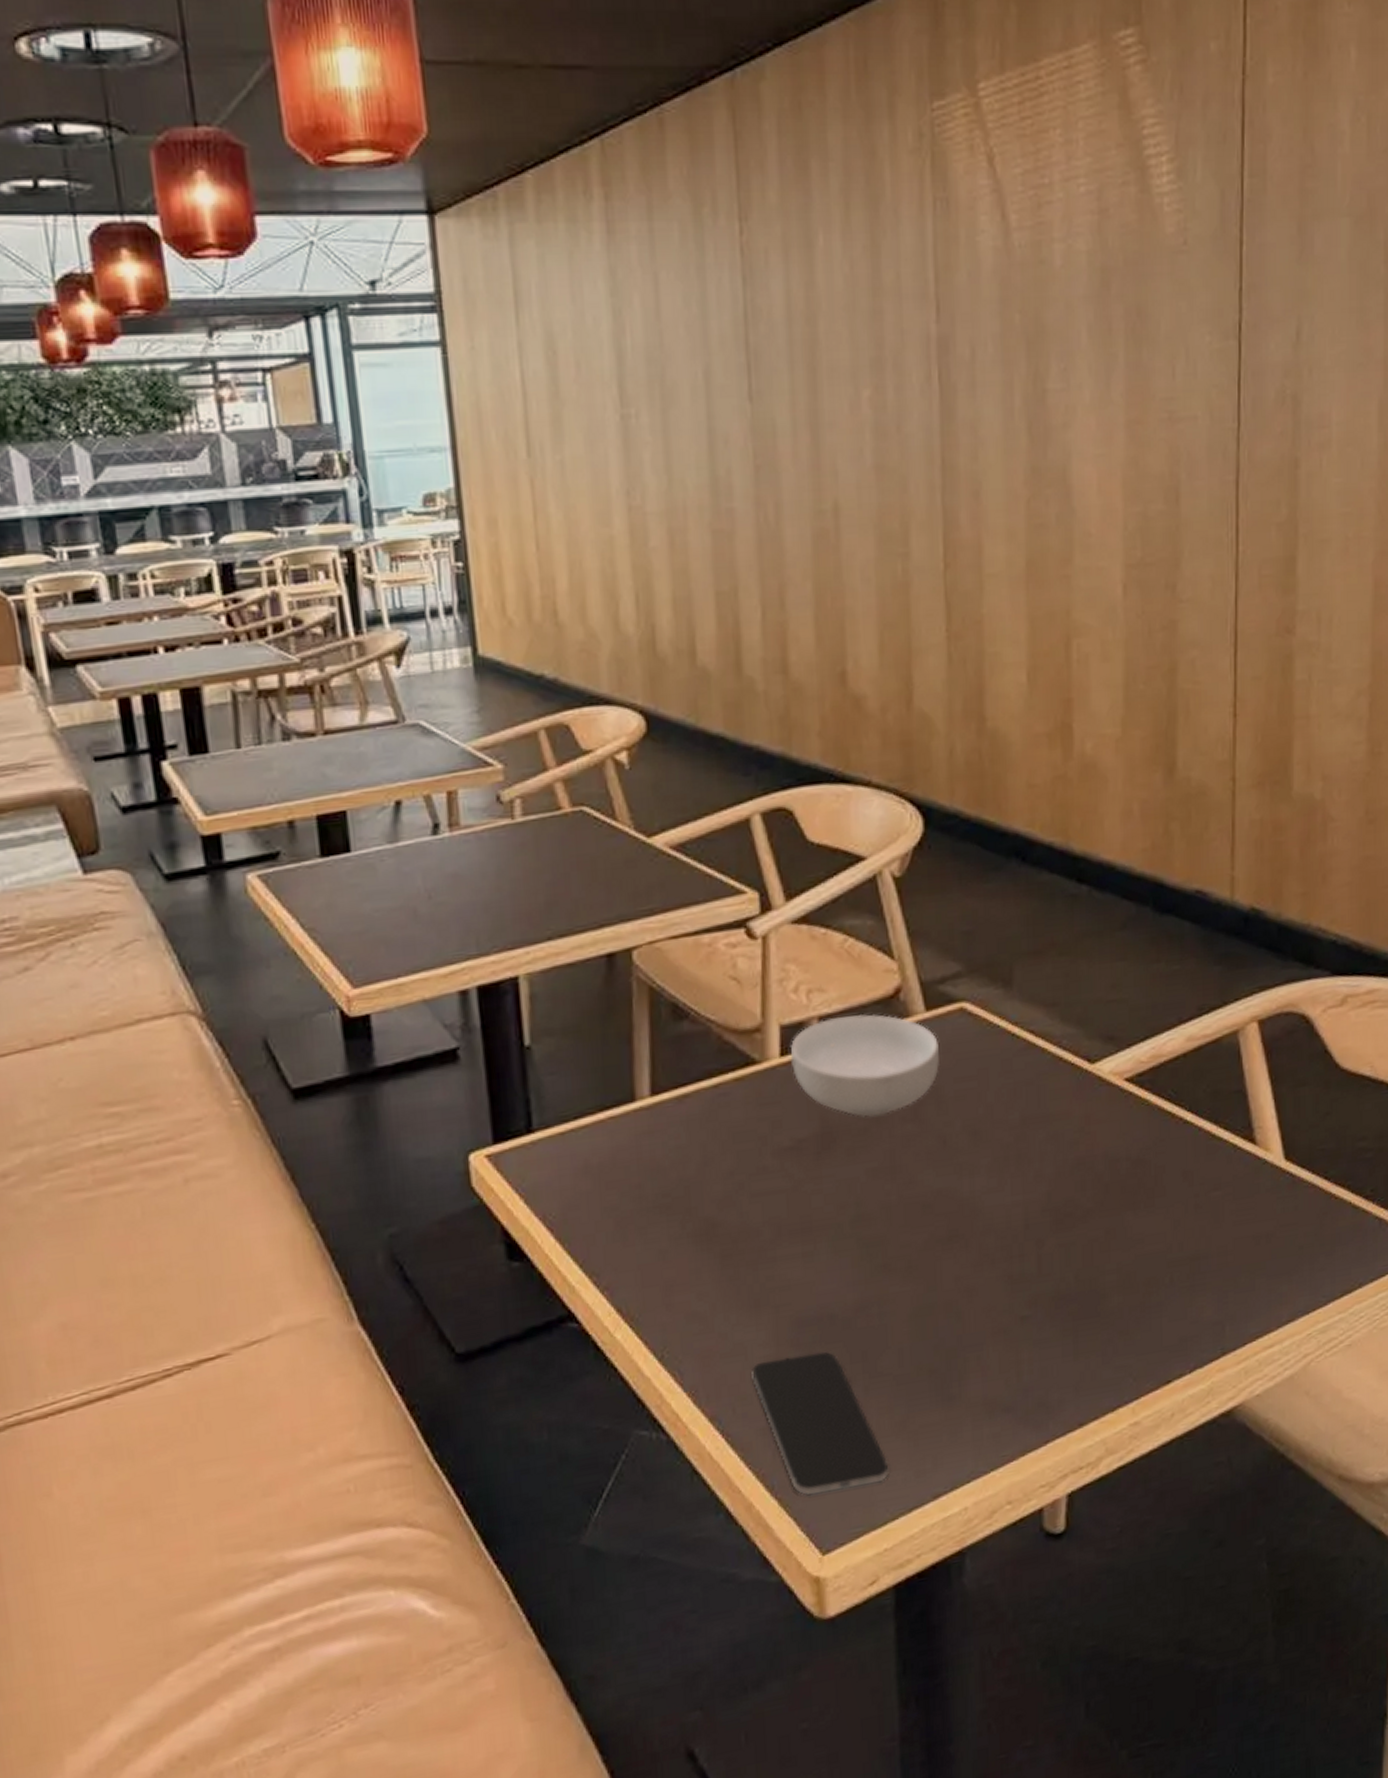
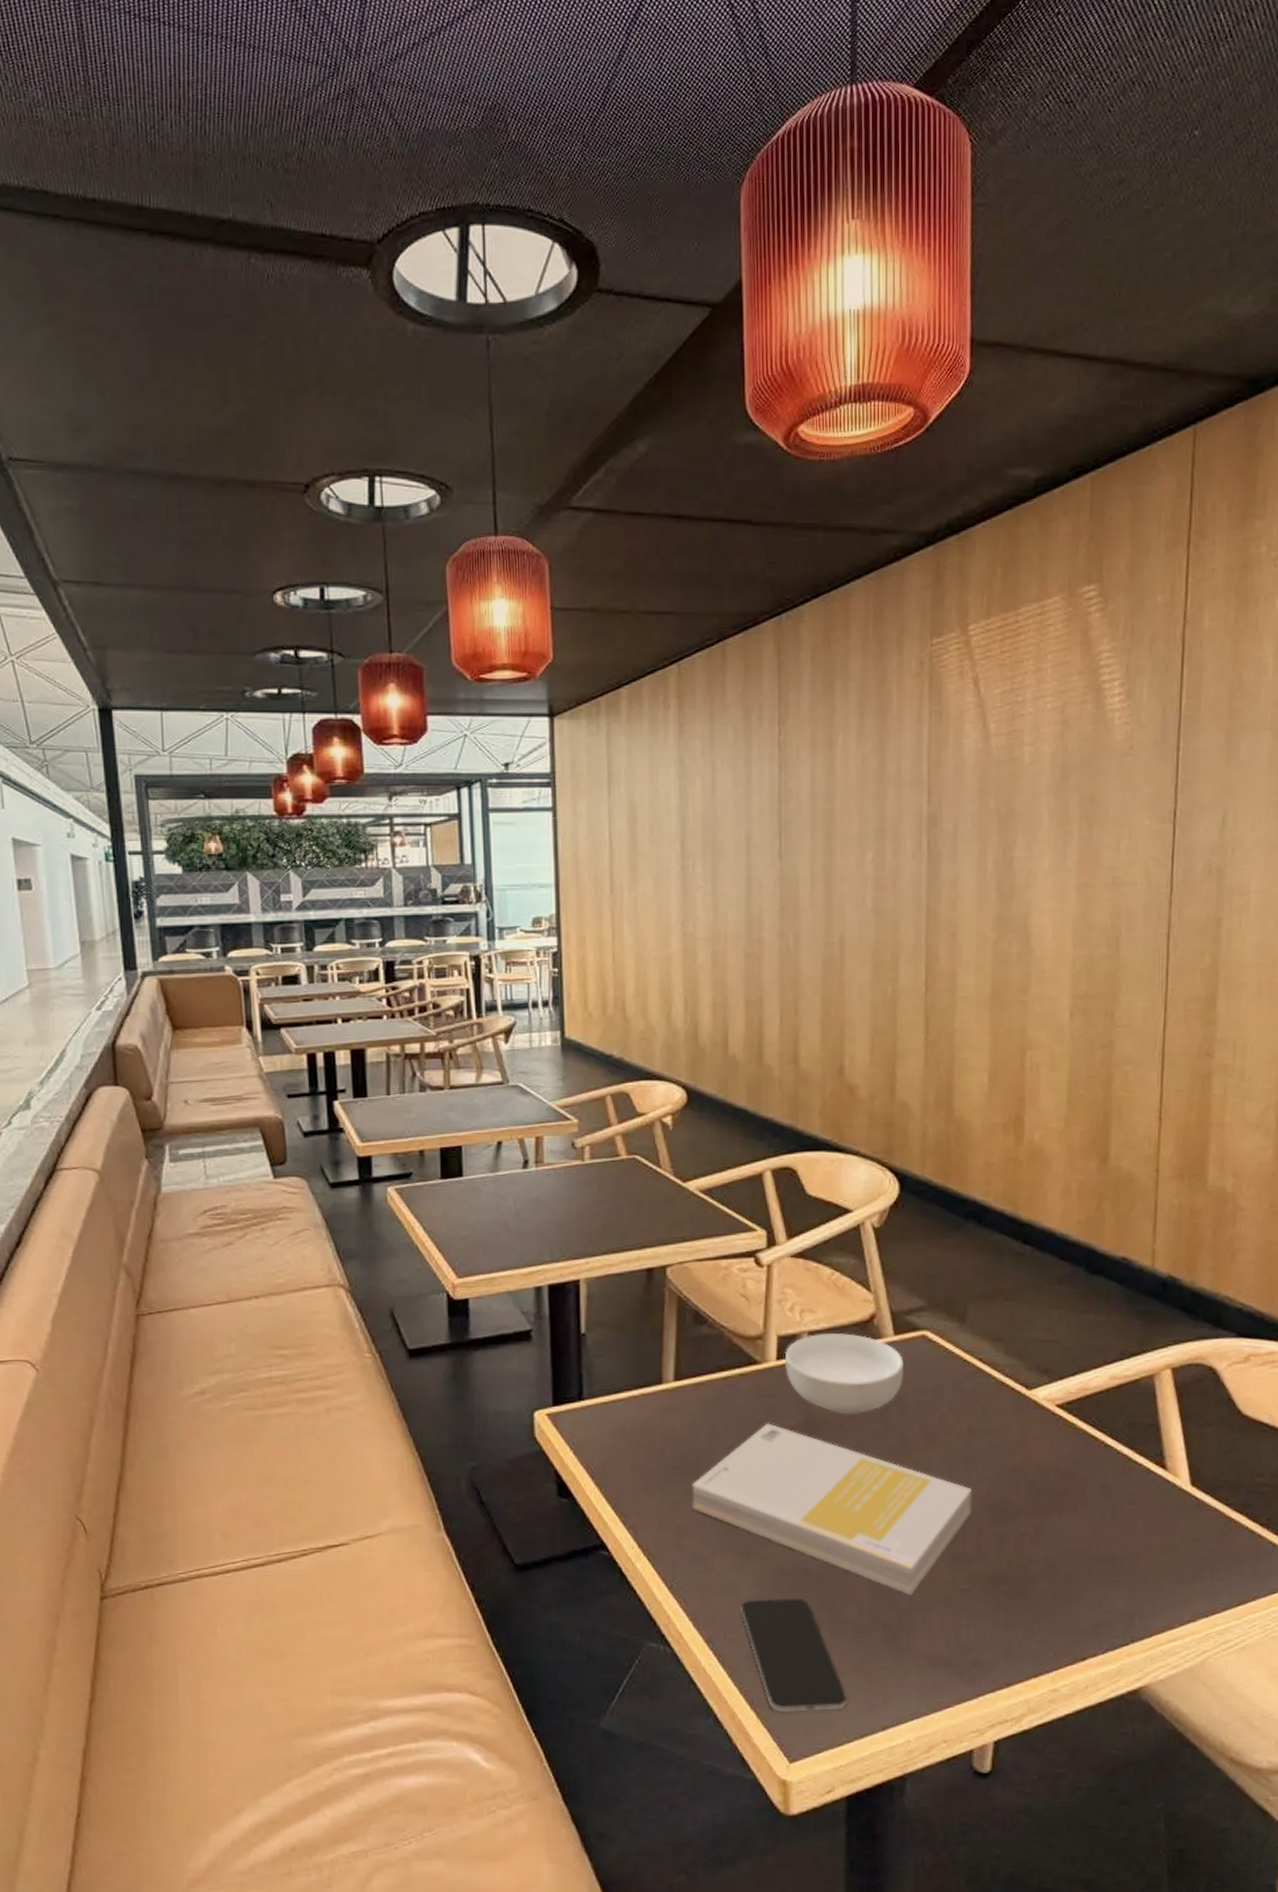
book: none [680,1137,1030,1332] -> present [691,1423,973,1596]

